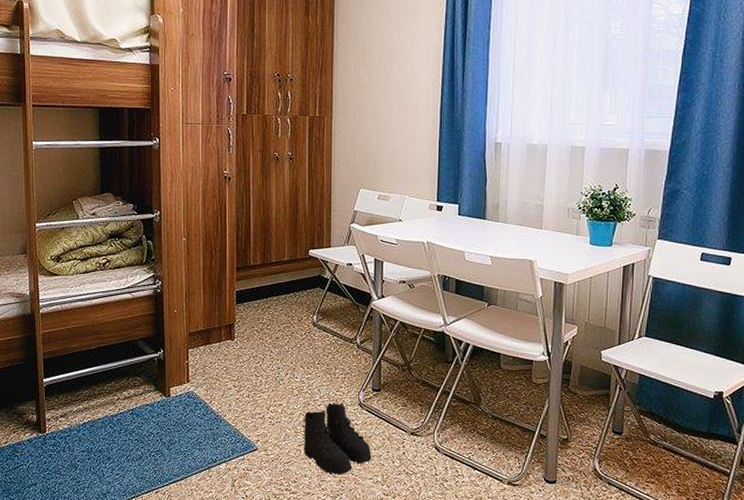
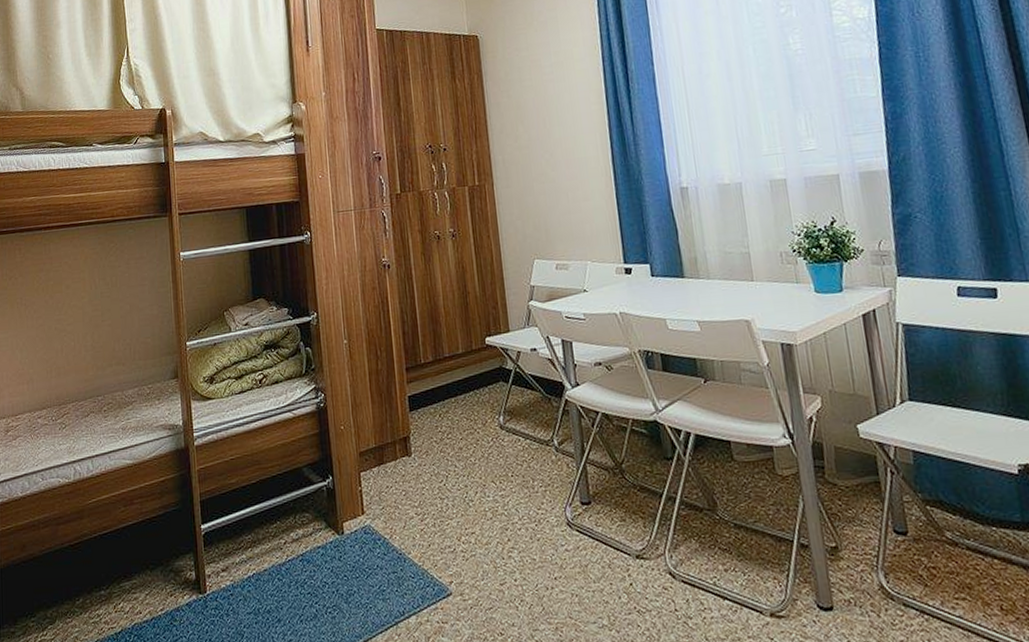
boots: present [303,402,372,475] -> none [502,524,592,621]

